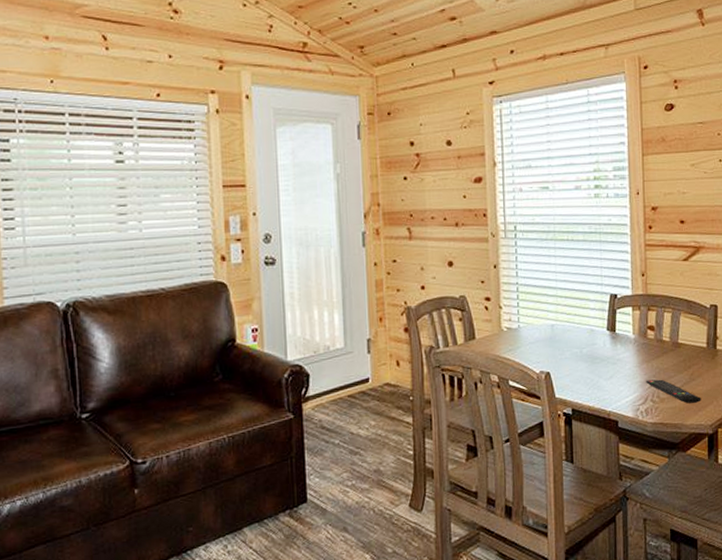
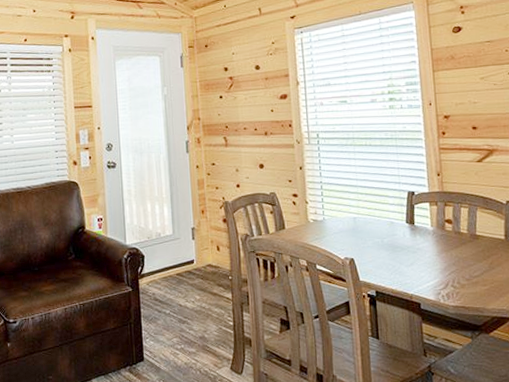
remote control: present [646,379,702,404] -> none [446,267,502,290]

